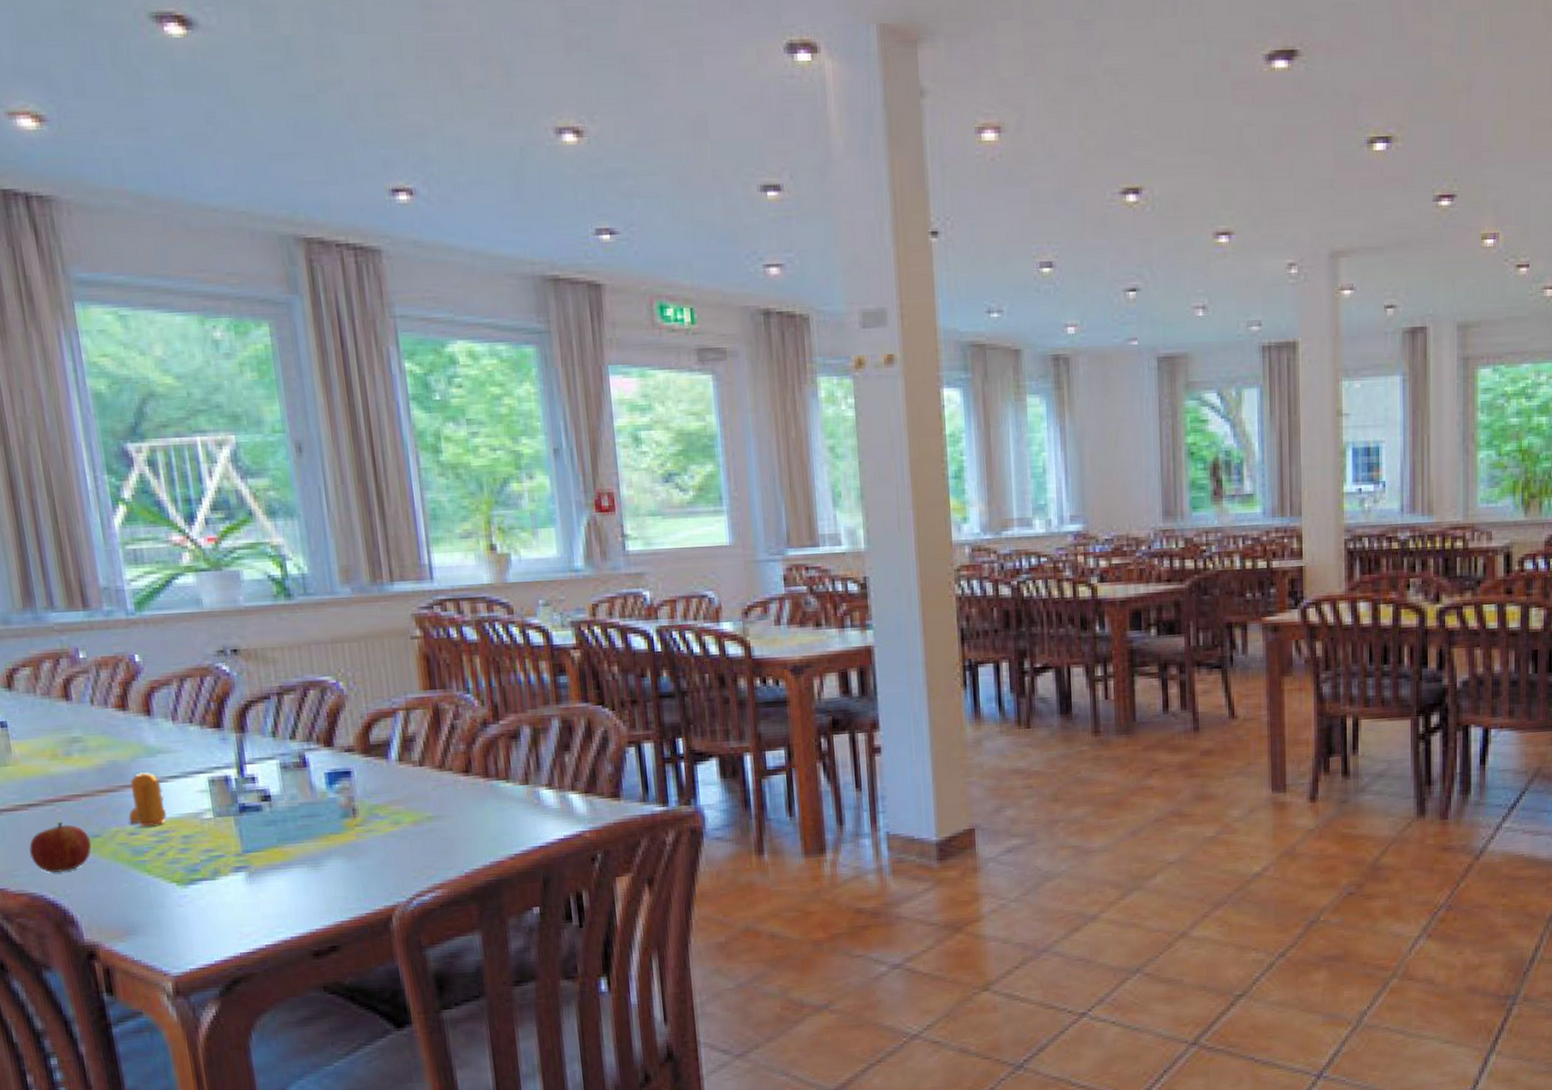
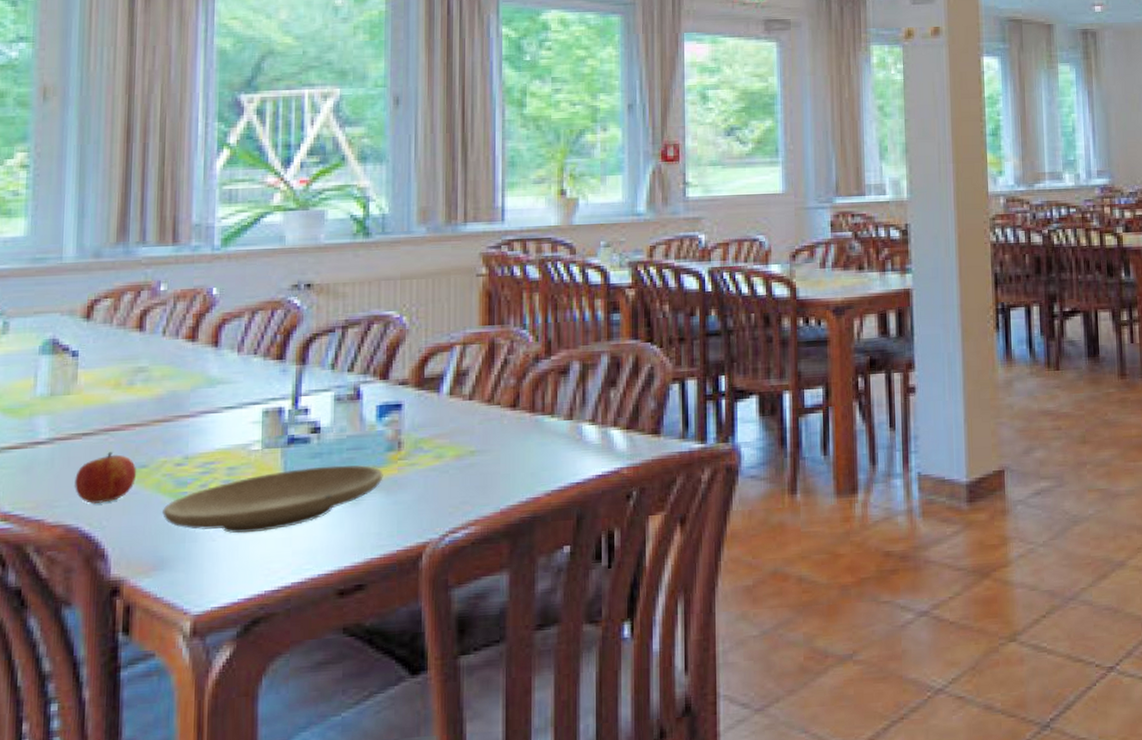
plate: none [124,832,342,900] -> present [162,465,383,534]
pepper shaker: present [128,772,167,827] -> none [178,402,216,458]

